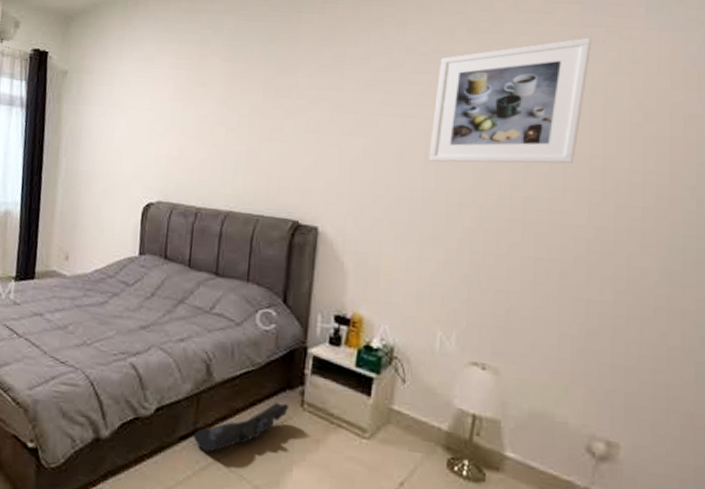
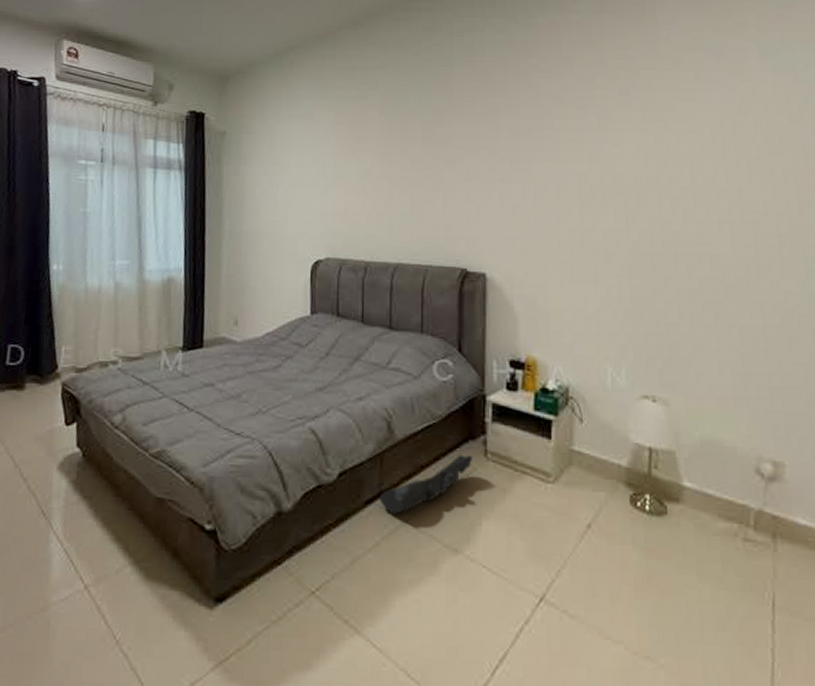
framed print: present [428,37,593,164] -> none [583,80,717,203]

